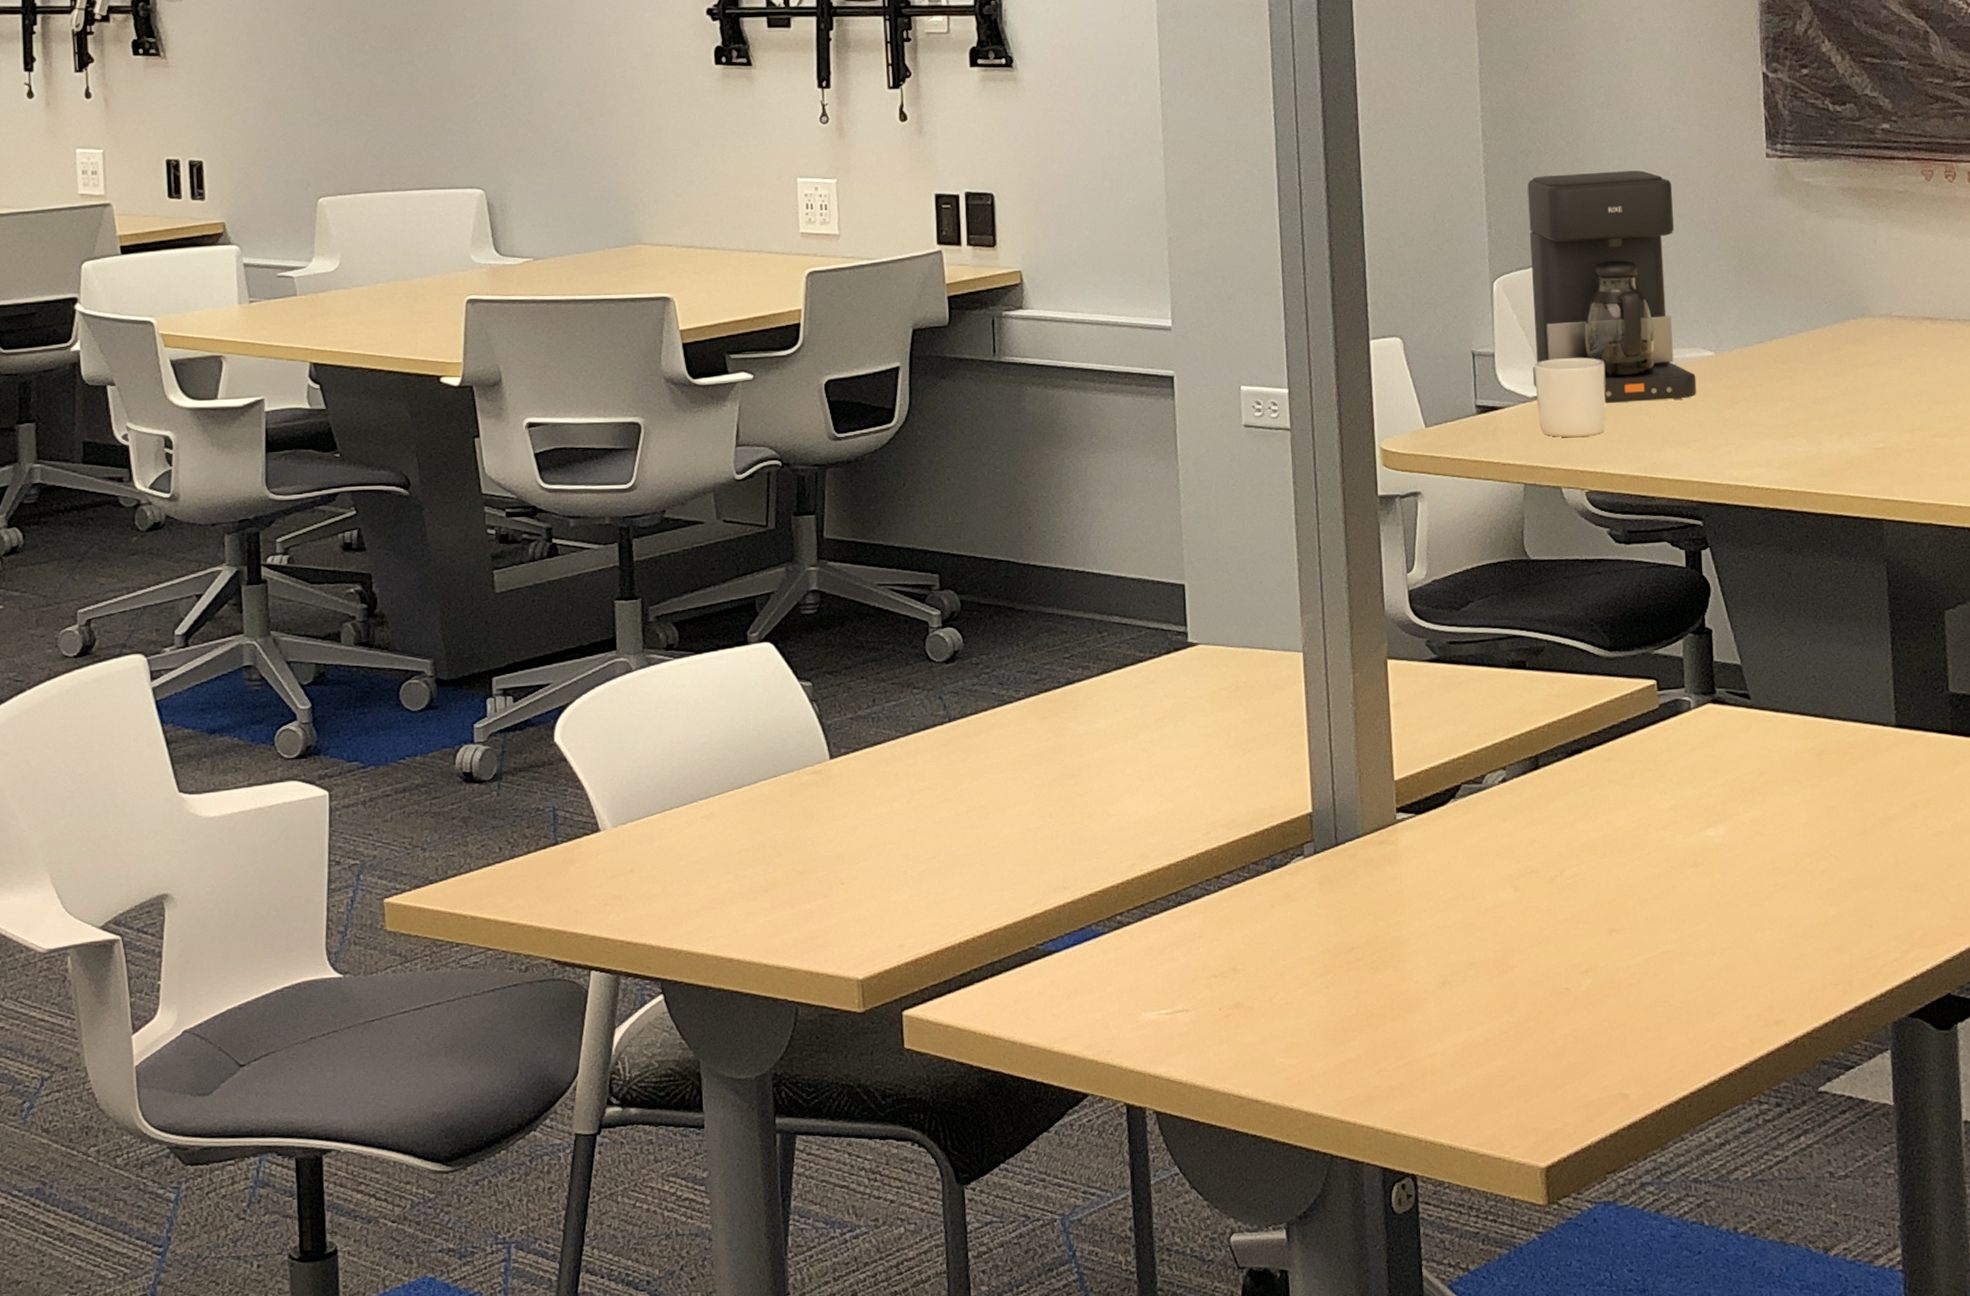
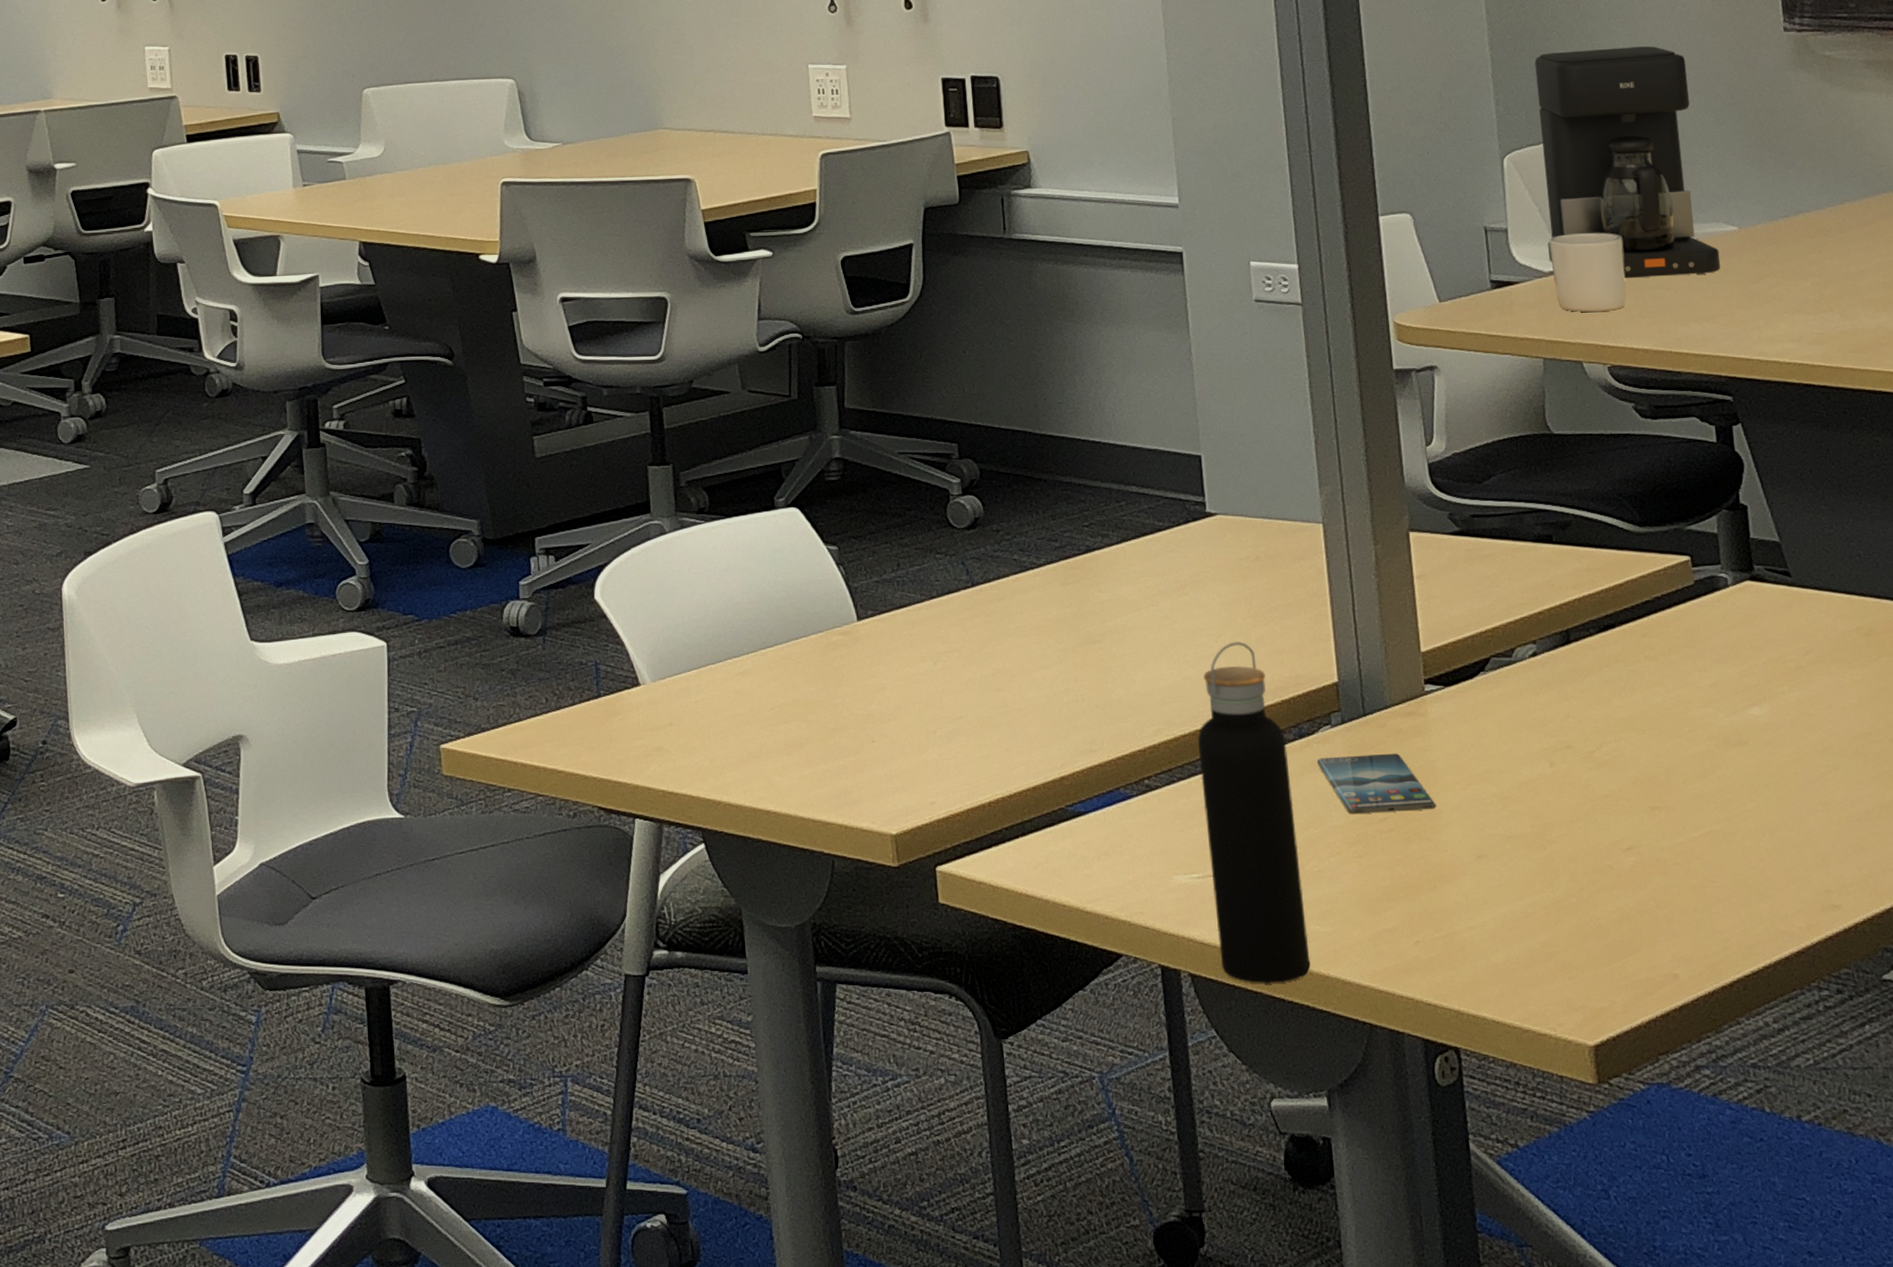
water bottle: none [1170,773,1275,1118] -> present [1197,642,1311,983]
smartphone: none [1289,882,1403,946] -> present [1317,753,1436,815]

